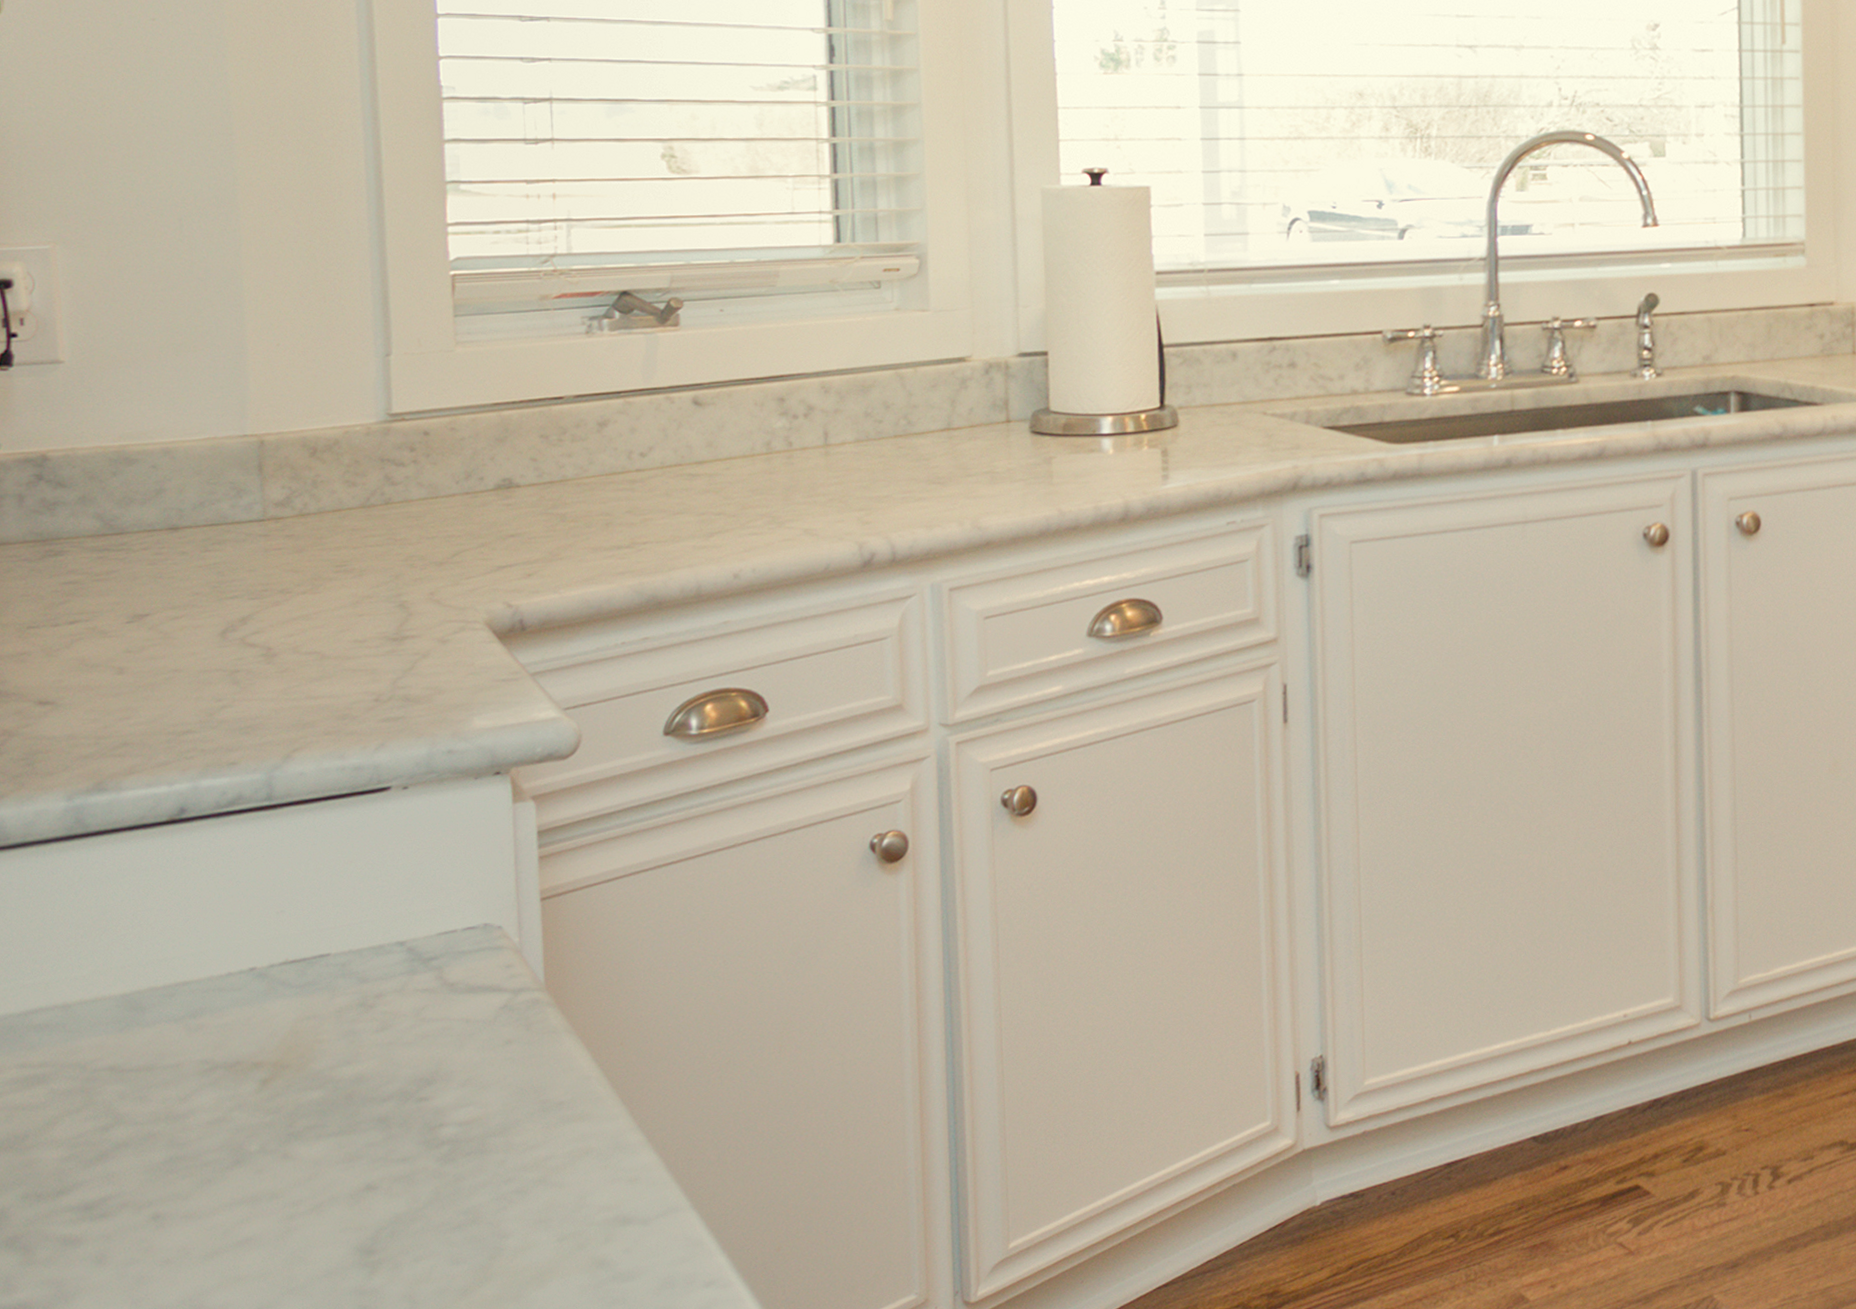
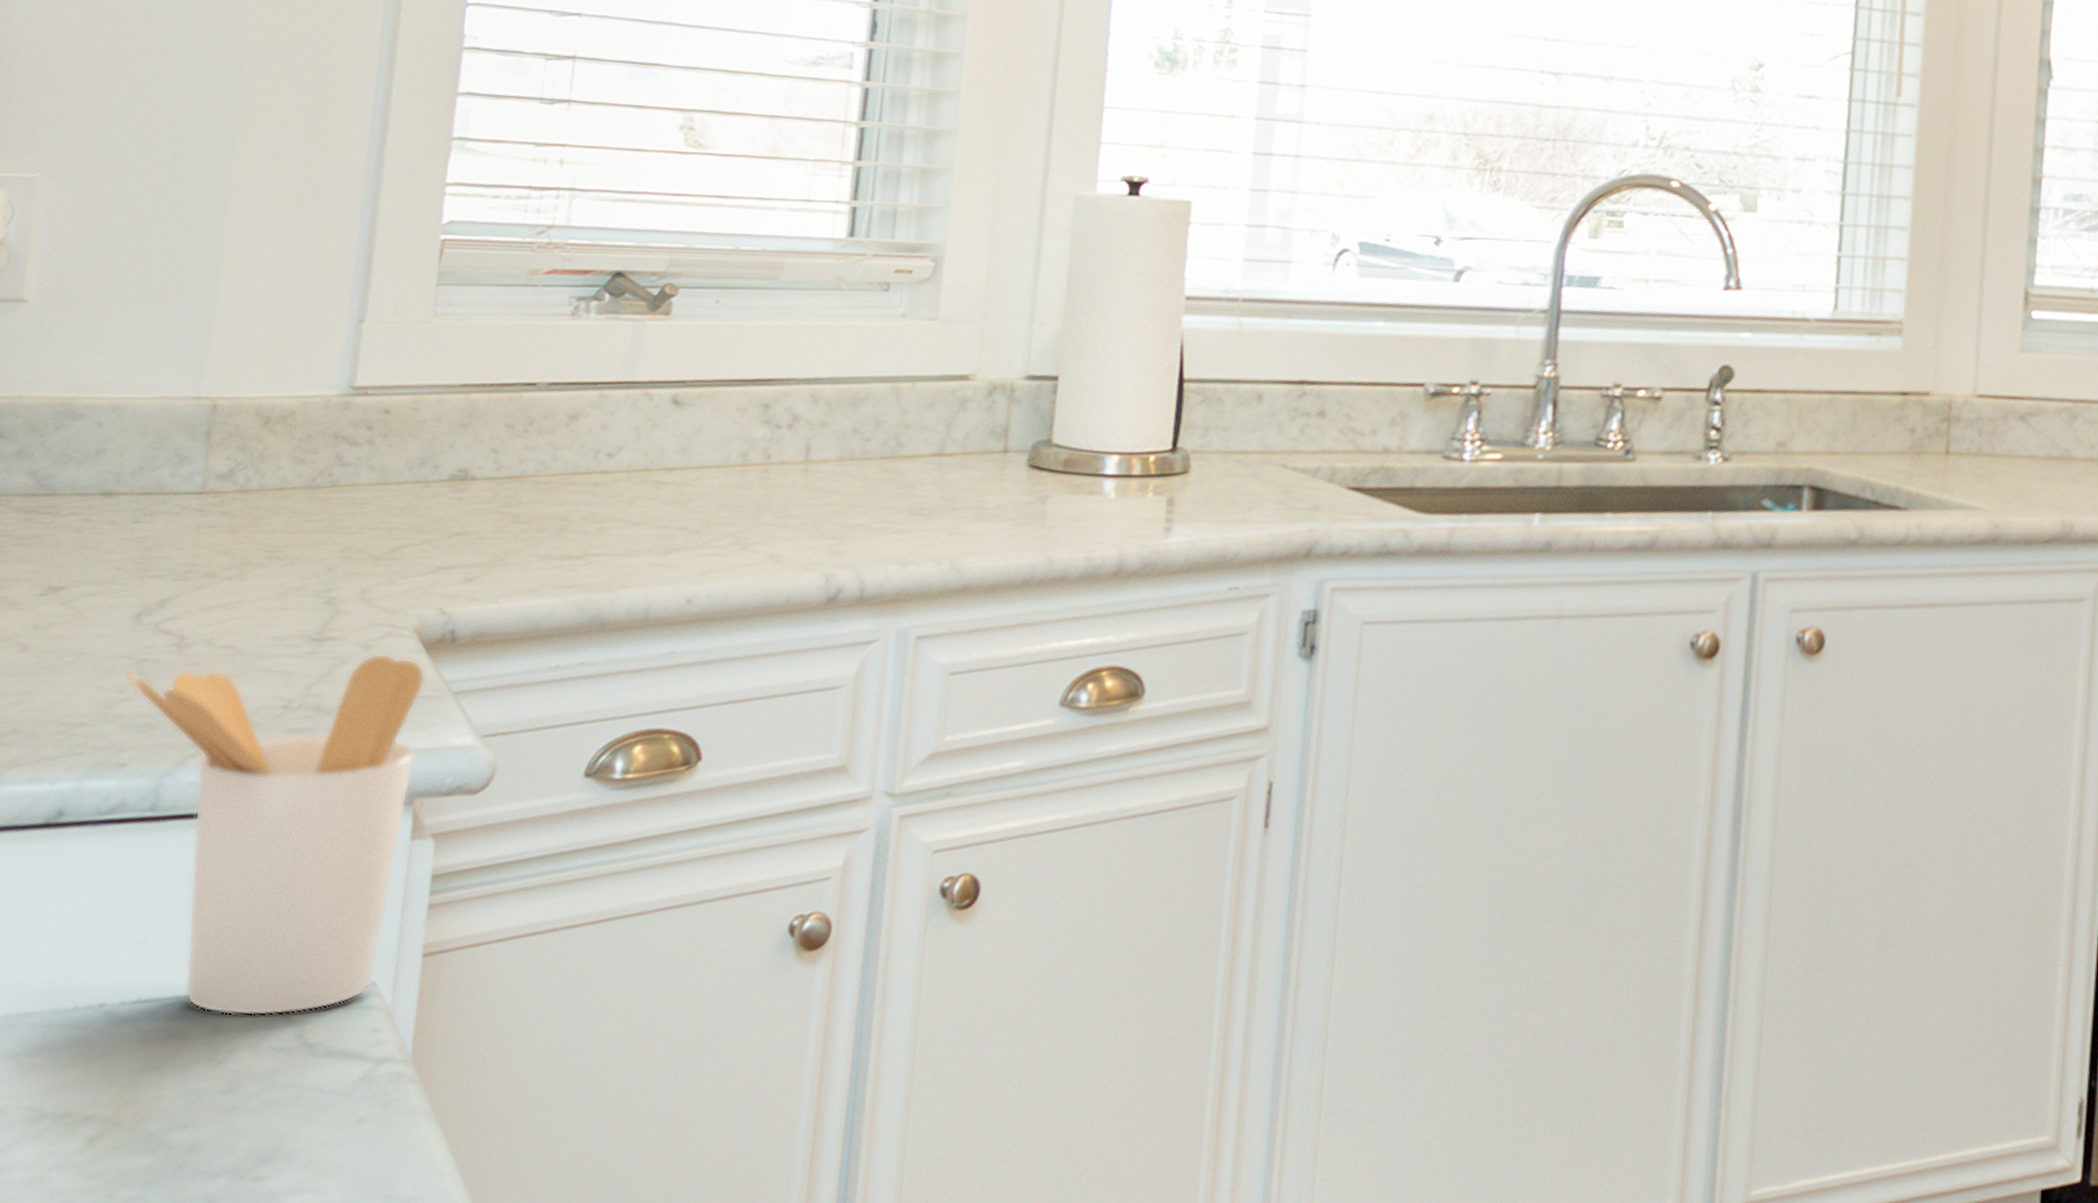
utensil holder: none [220,646,506,967] -> present [125,653,426,1017]

